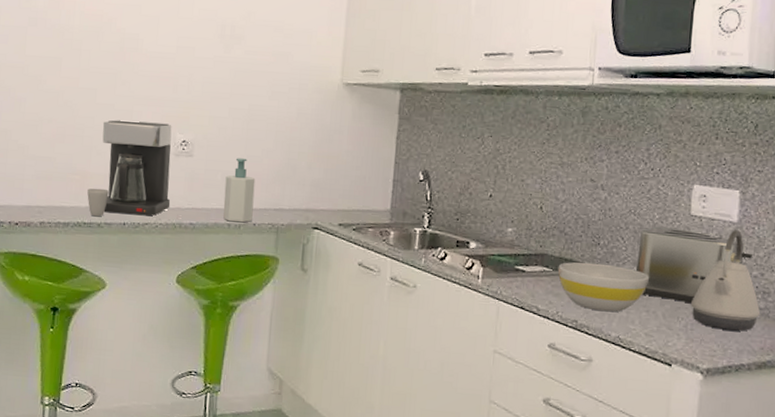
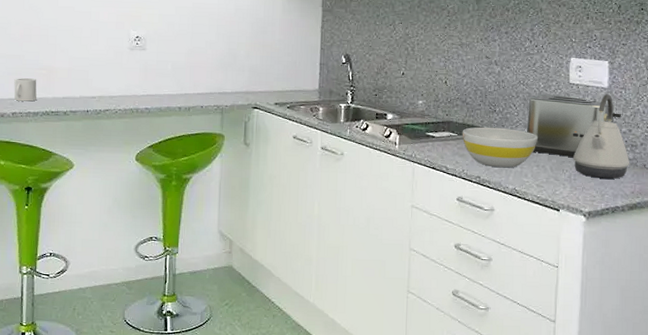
mug: none [42,183,69,210] -> present [14,78,37,102]
cup: present [87,188,109,217] -> none [53,81,73,106]
coffee maker: present [102,120,172,216] -> none [65,20,128,104]
soap bottle: present [223,158,256,223] -> none [174,50,201,106]

